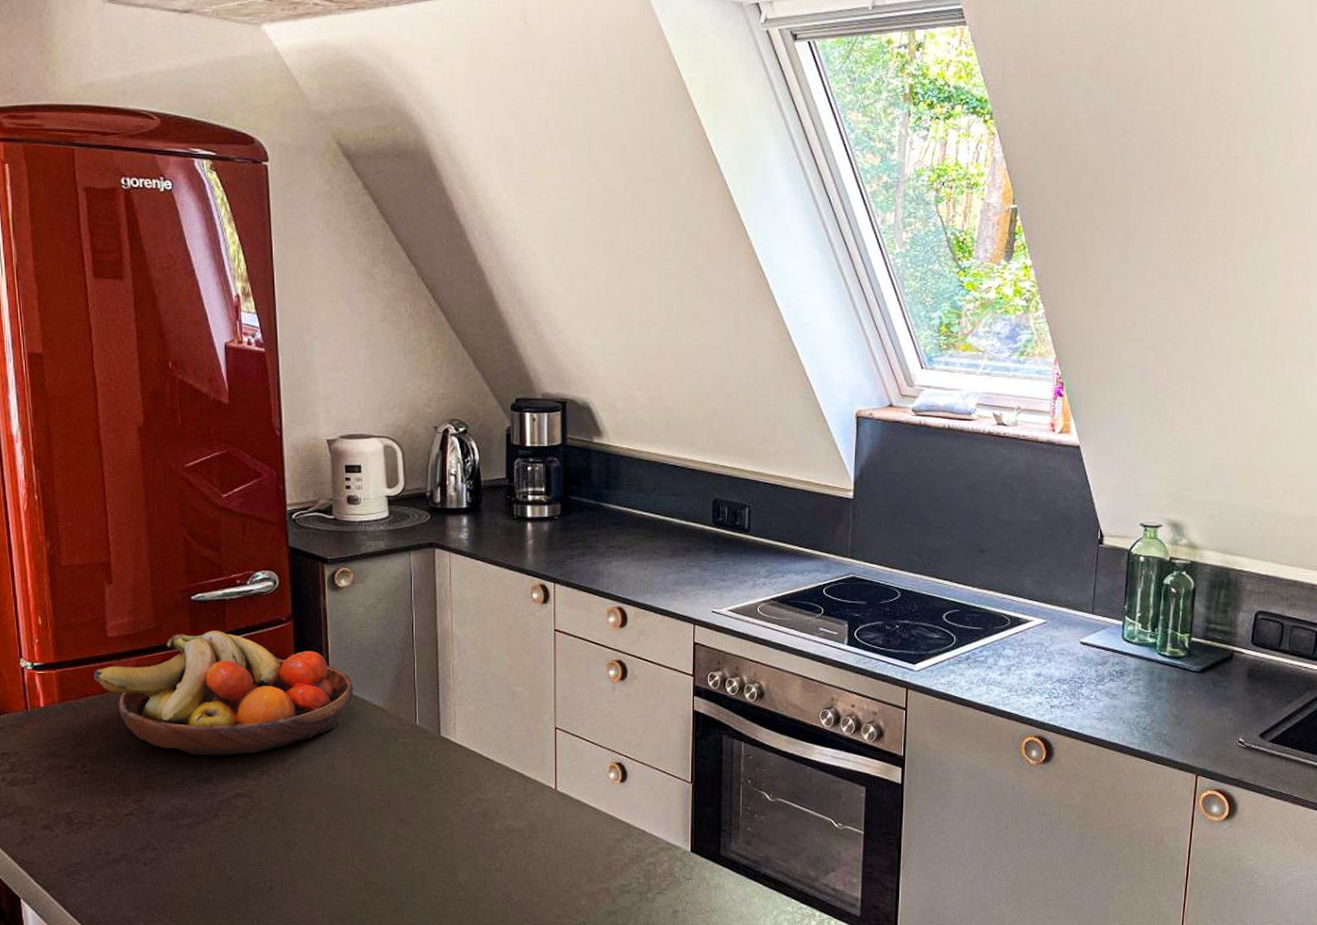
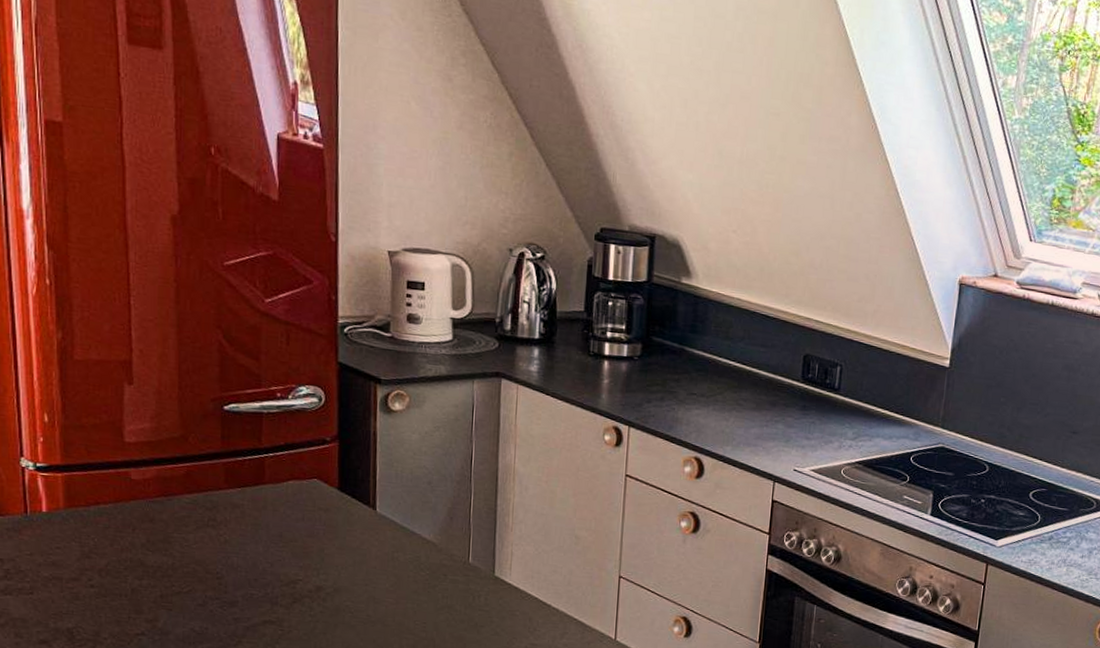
fruit bowl: present [93,631,354,756] -> none [106,445,403,580]

